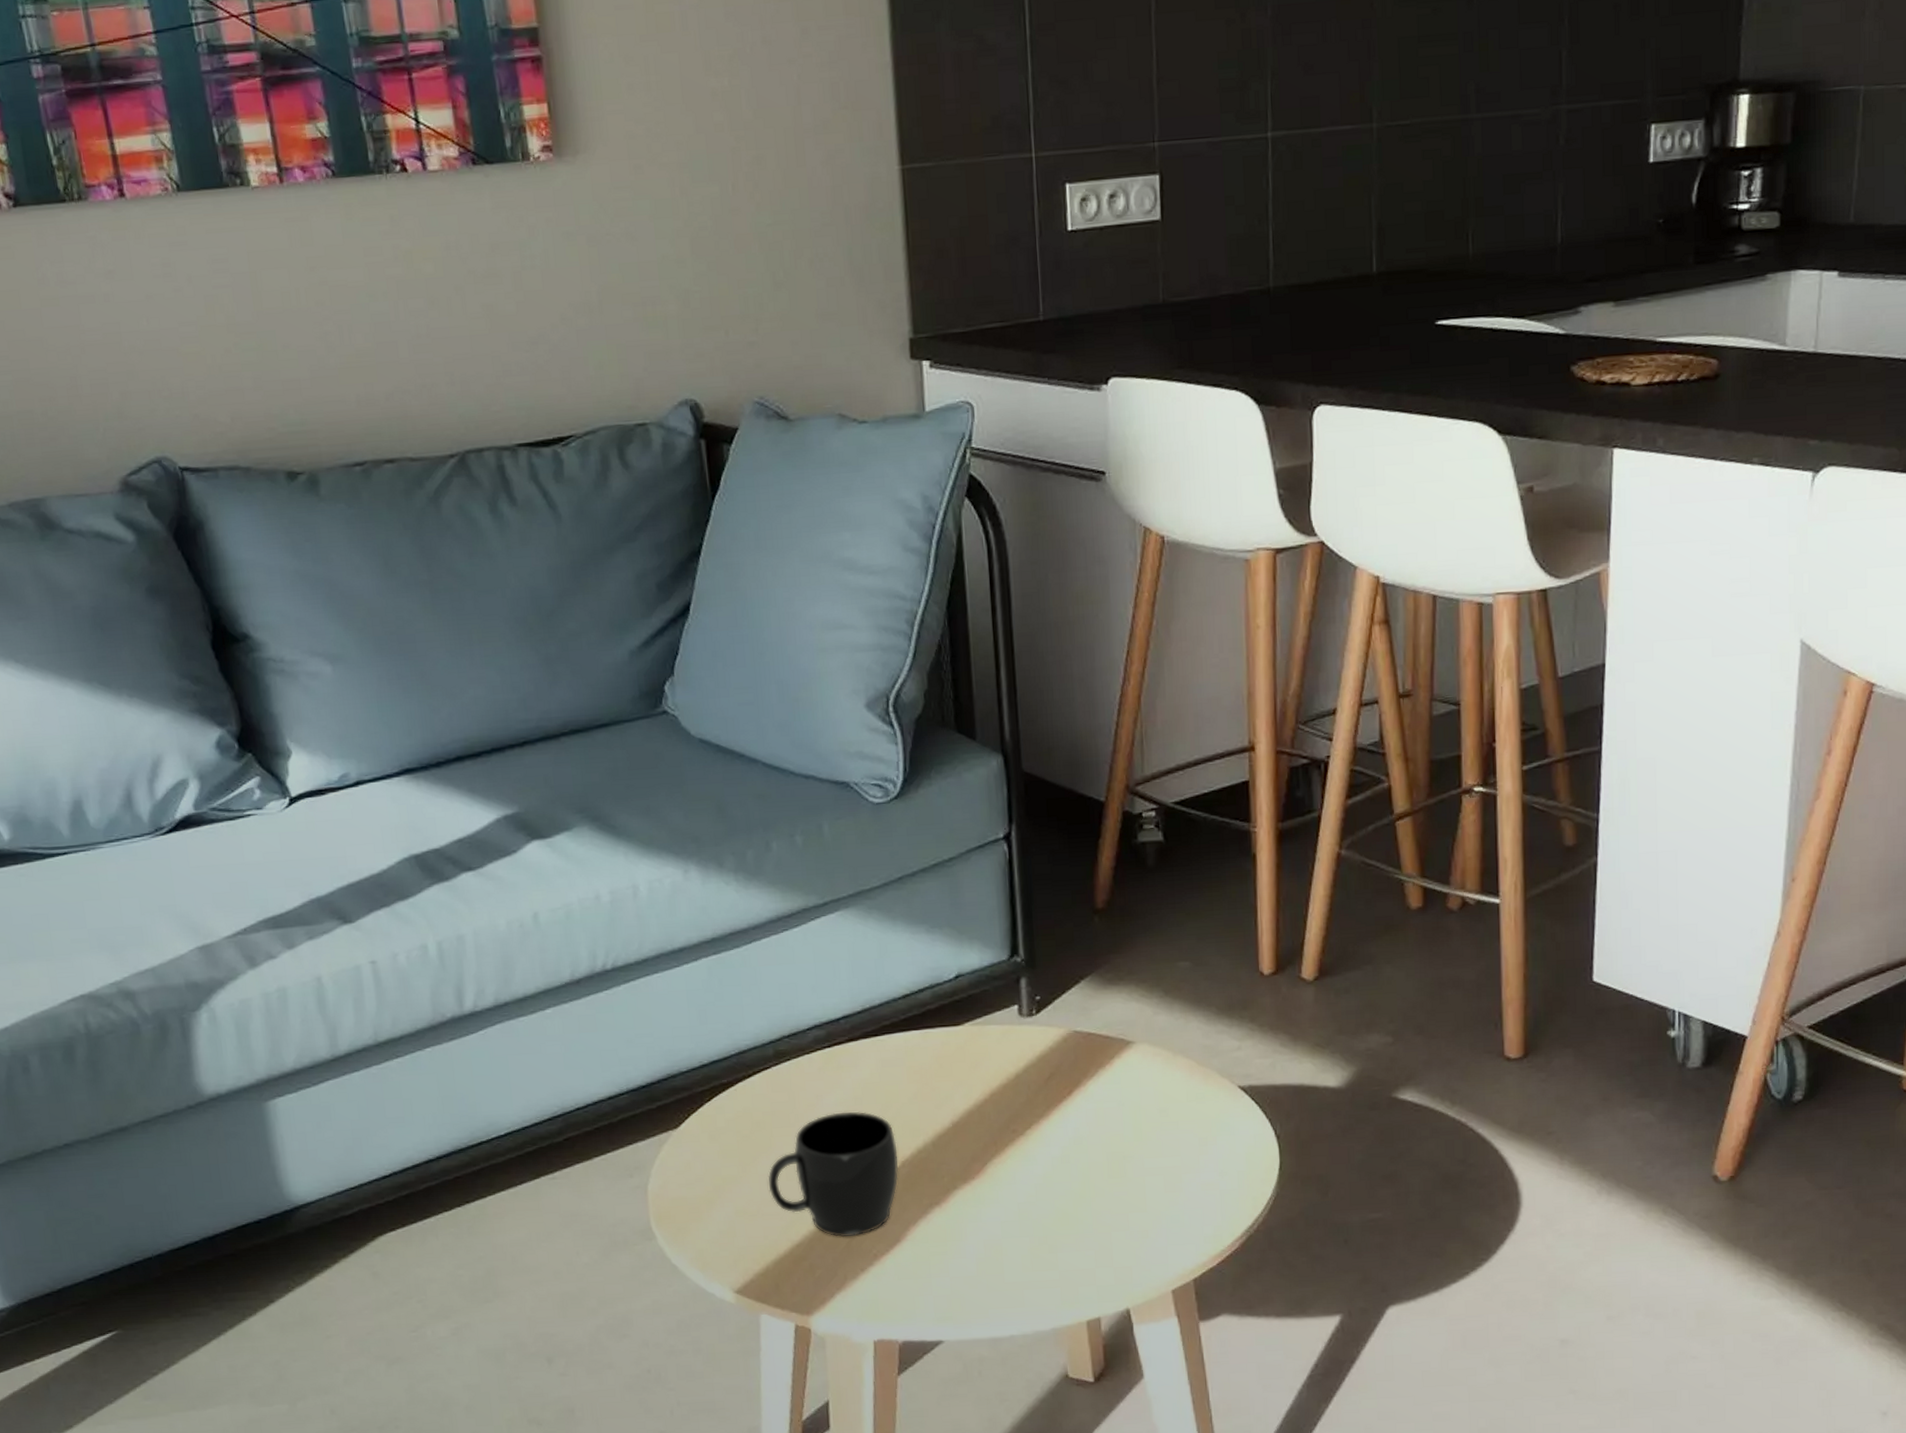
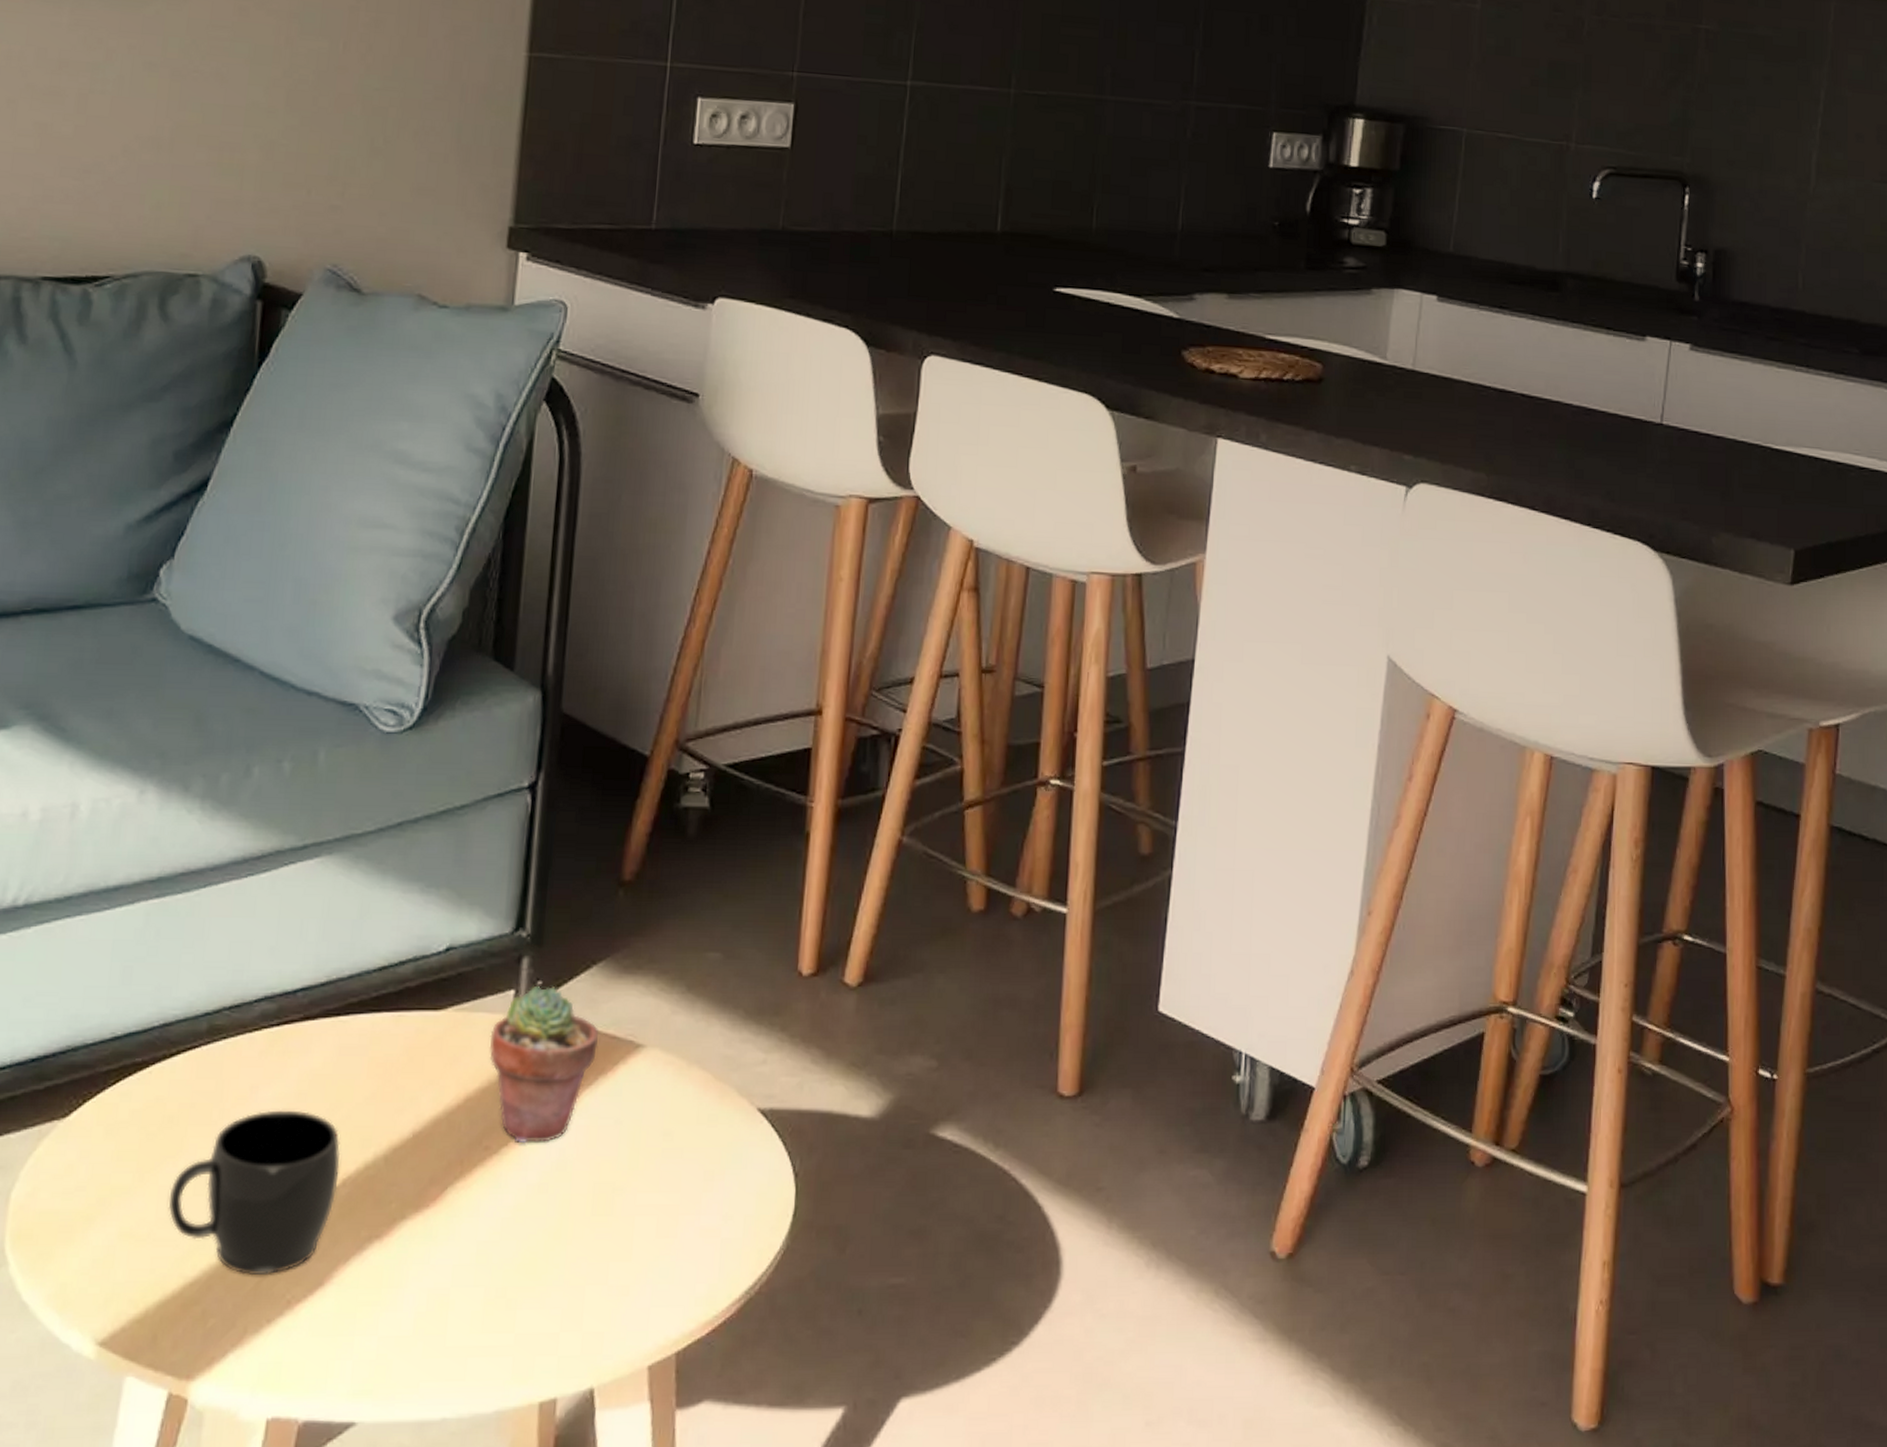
potted succulent: none [1003,1000,1095,1126] -> present [489,985,600,1144]

